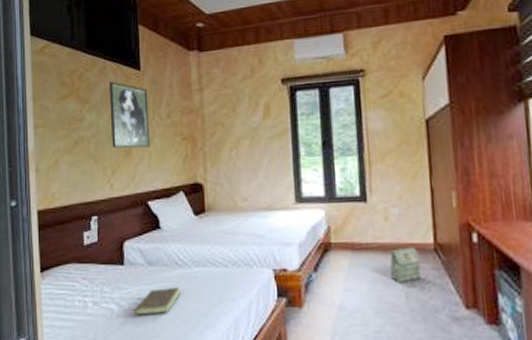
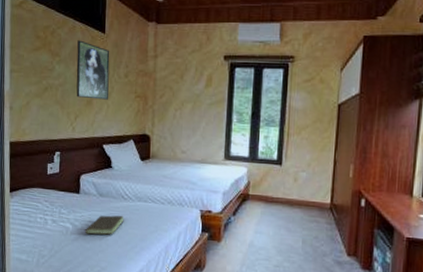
bag: present [390,246,421,283] -> none [293,204,317,231]

